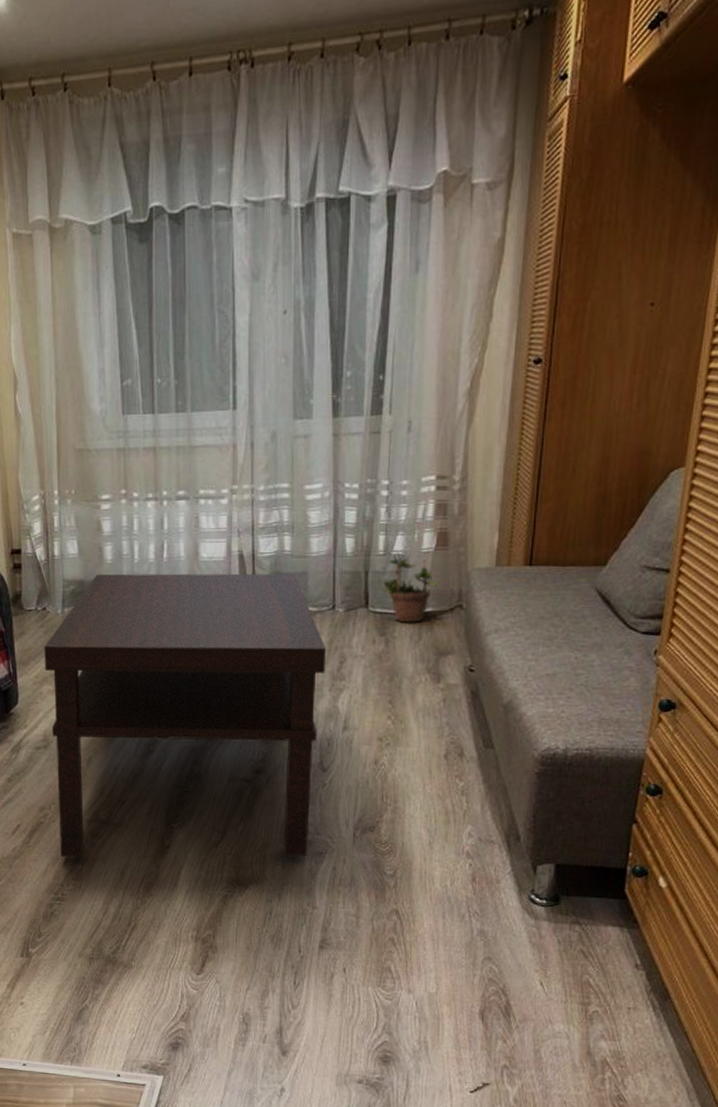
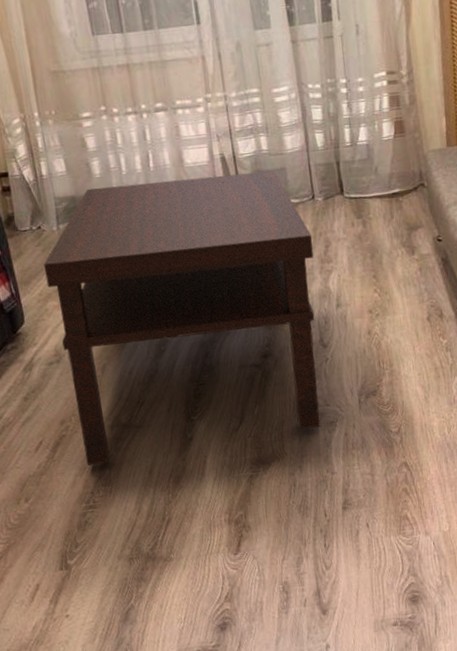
potted plant: present [380,552,439,623] -> none [352,140,402,205]

